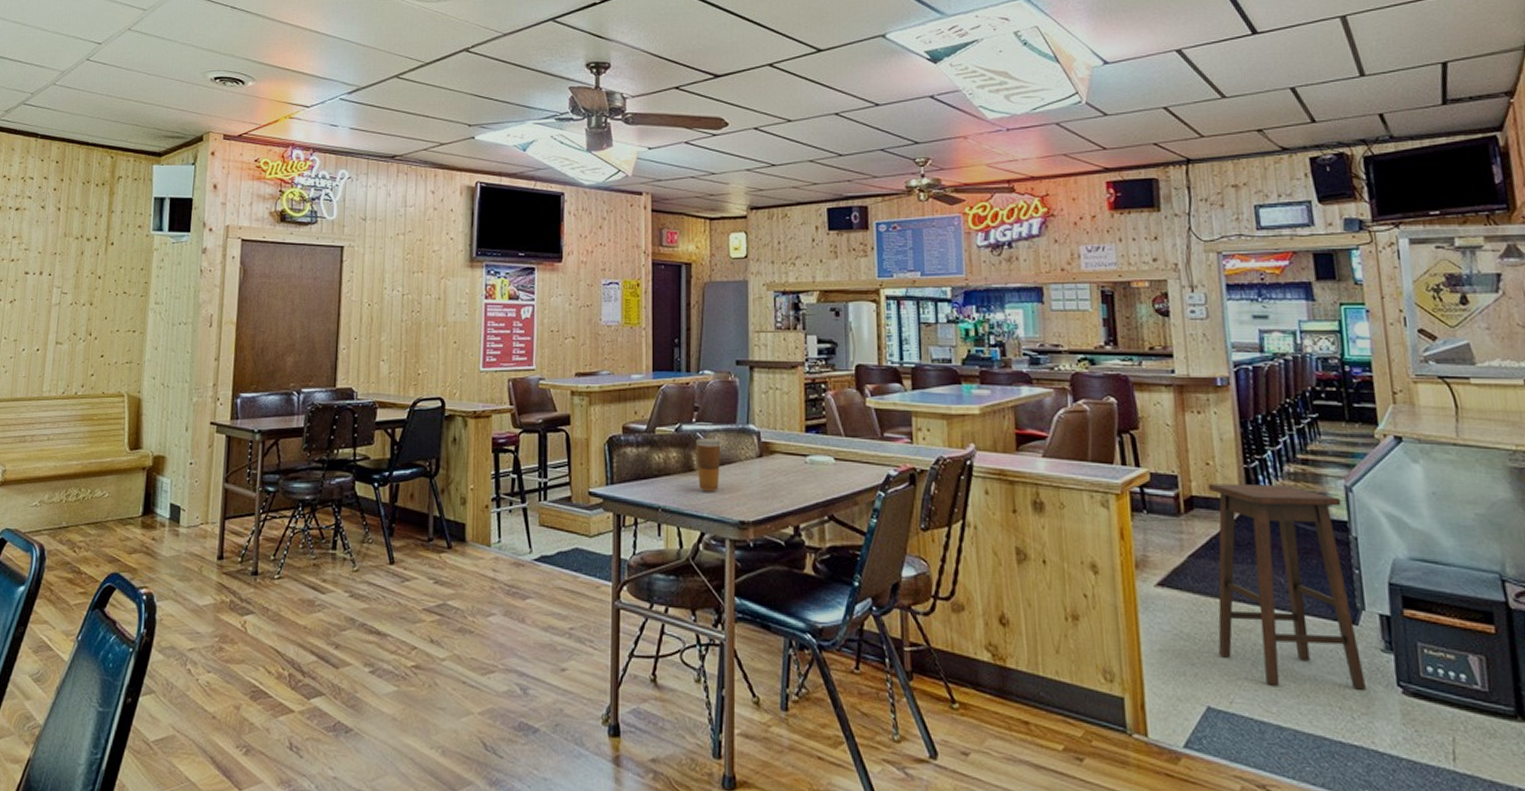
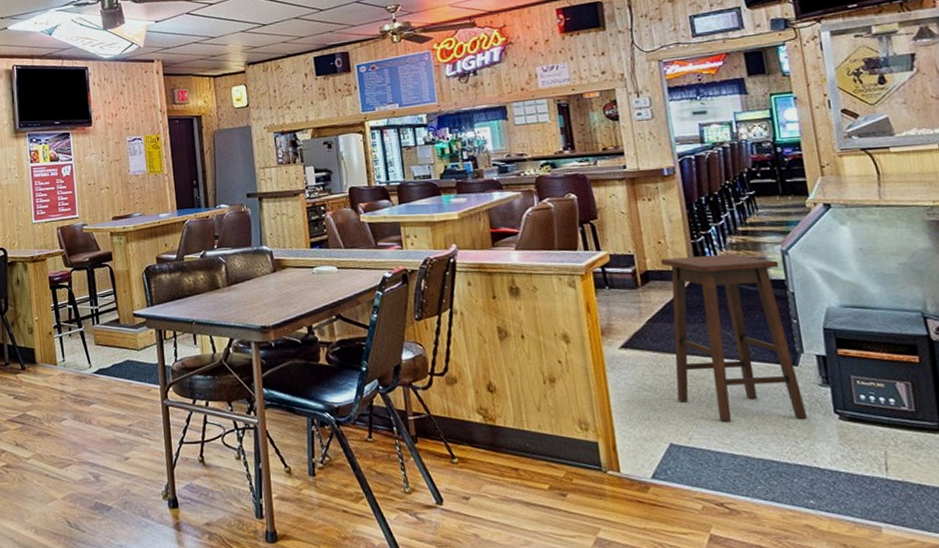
beverage cup: present [695,438,721,492] -> none [218,260,242,305]

